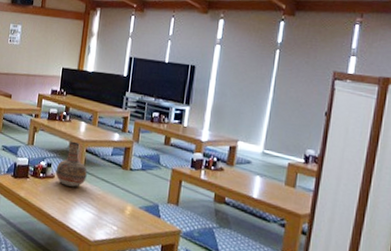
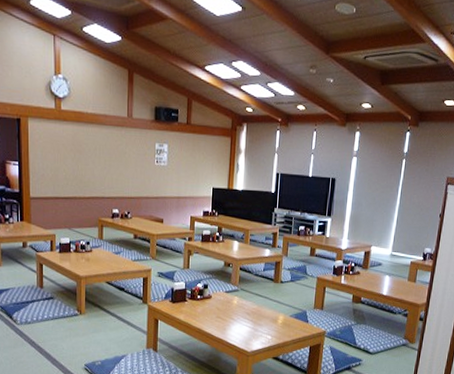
vase: present [55,141,87,187] -> none [212,261,242,305]

